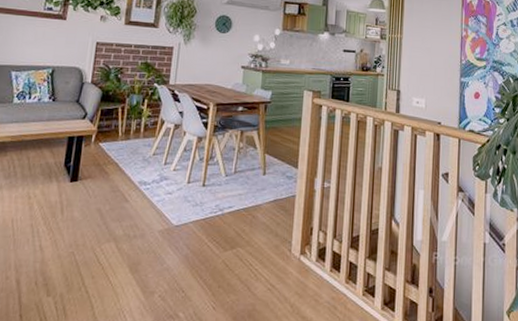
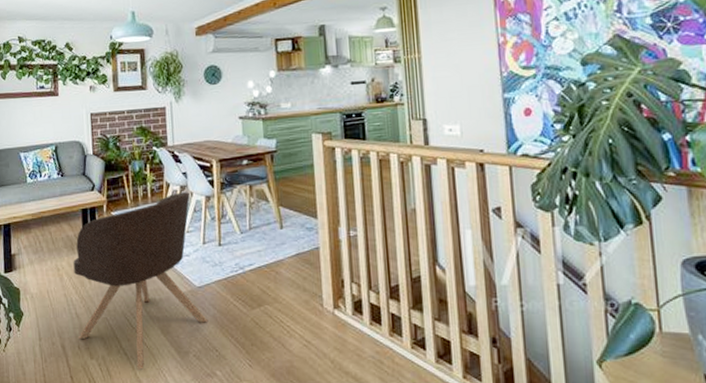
armchair: none [37,130,183,309] -> present [73,192,208,370]

